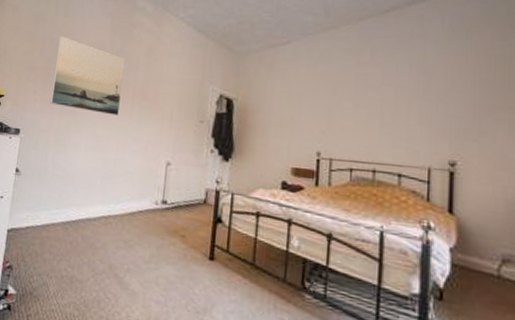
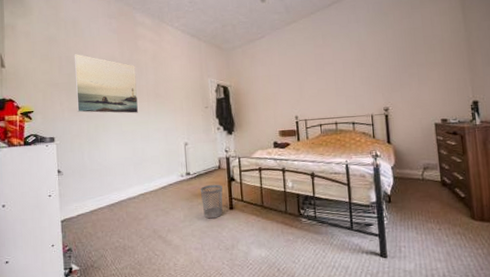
wastebasket: none [175,221,205,268] -> present [200,184,223,219]

